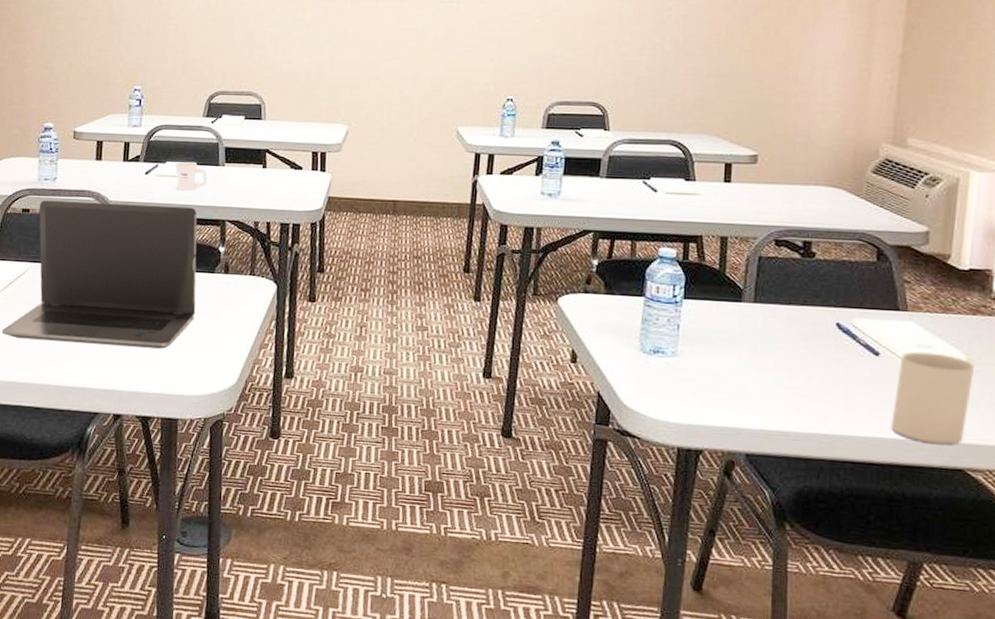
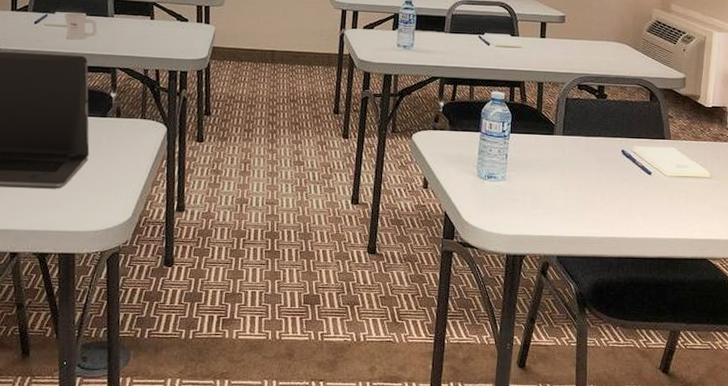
cup: present [891,351,974,444] -> none [659,170,715,240]

